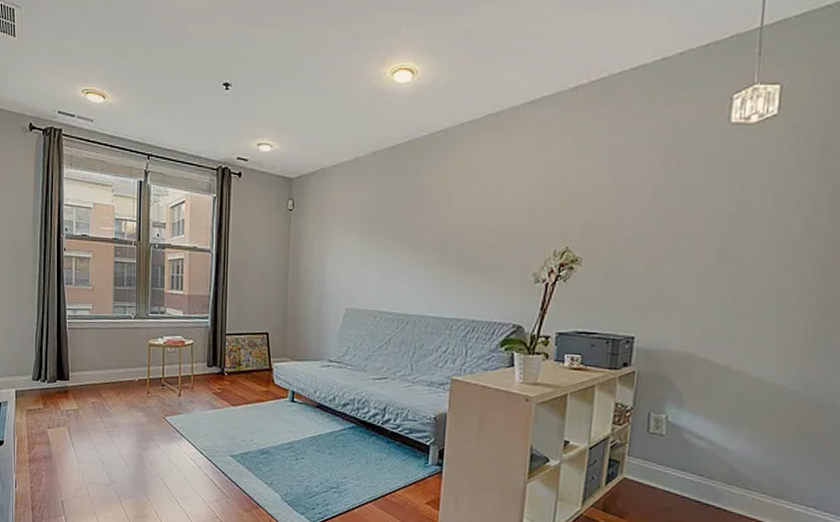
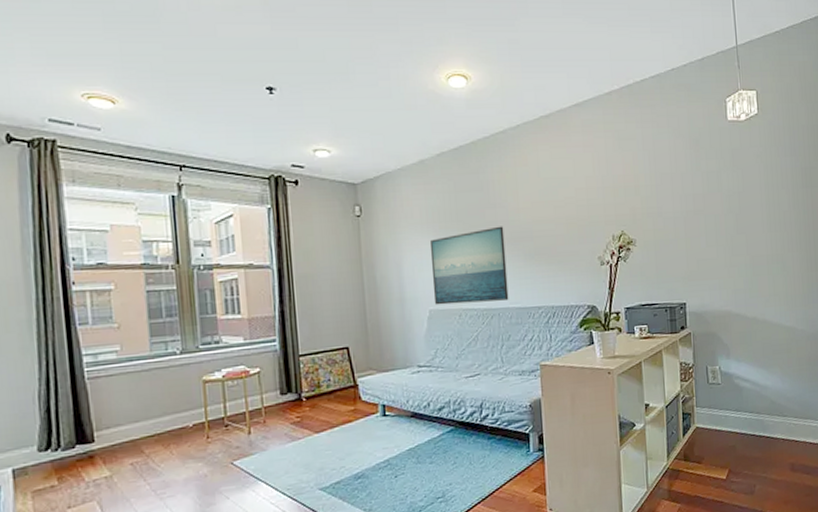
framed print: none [351,230,432,308] -> present [431,226,509,305]

